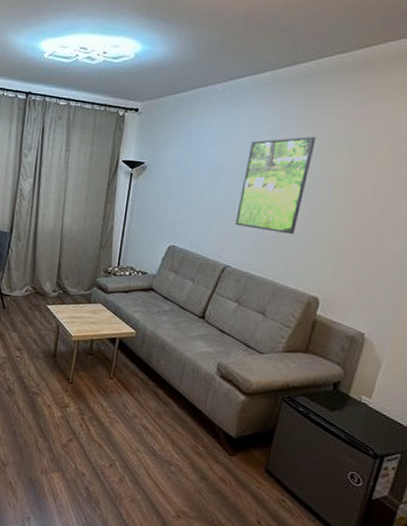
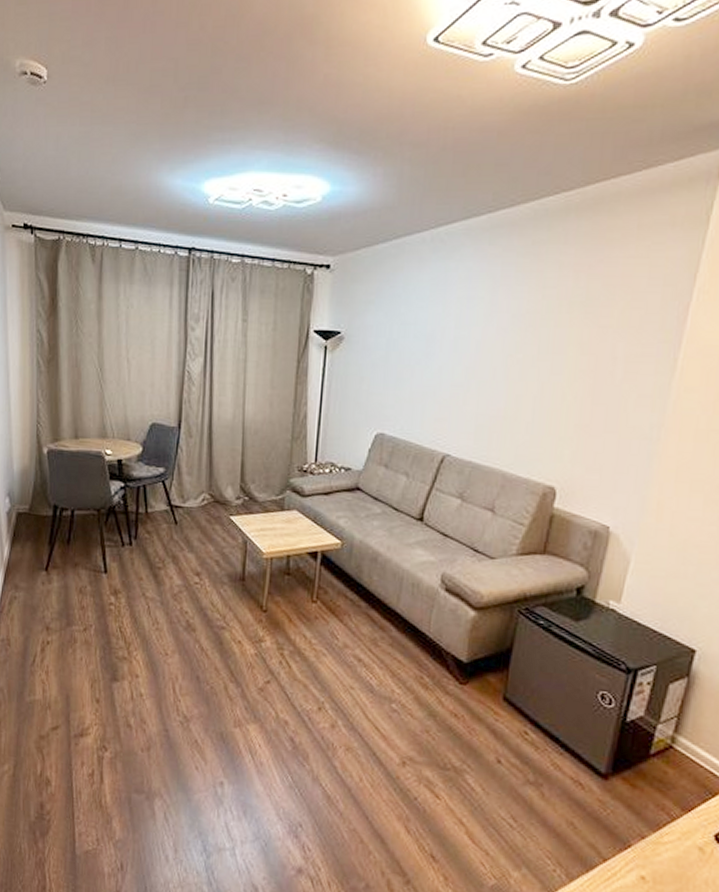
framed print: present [235,137,316,235] -> none [454,293,544,413]

